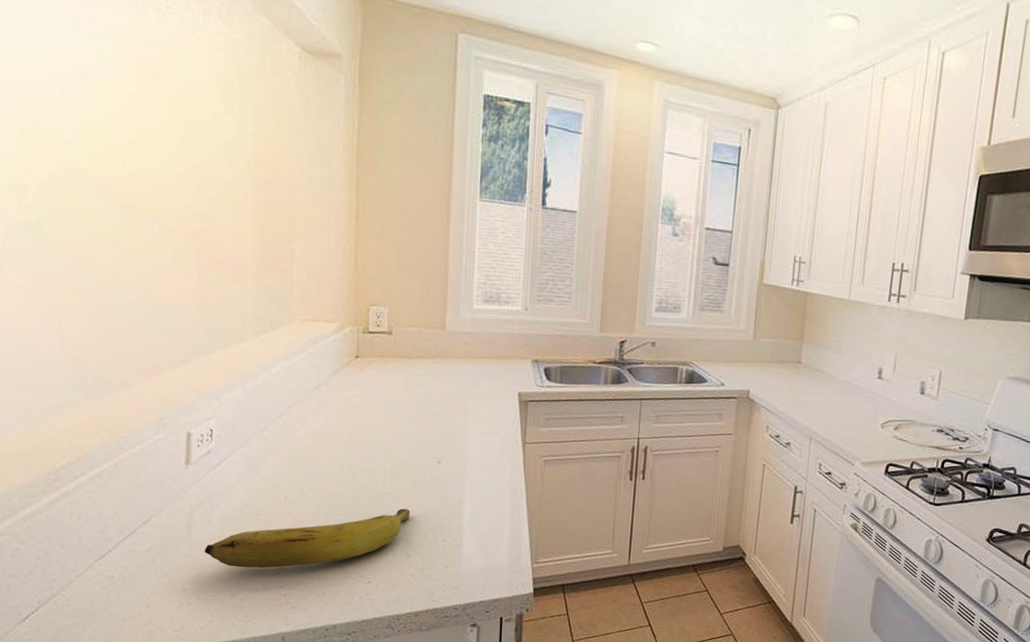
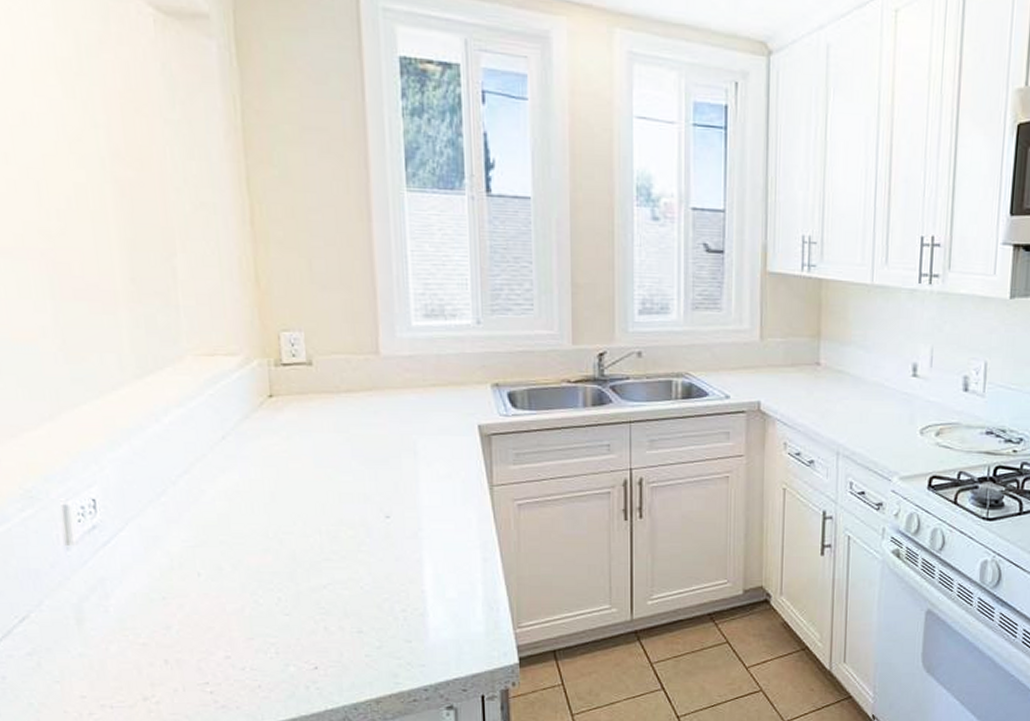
banana: present [204,508,411,569] -> none [102,576,358,665]

